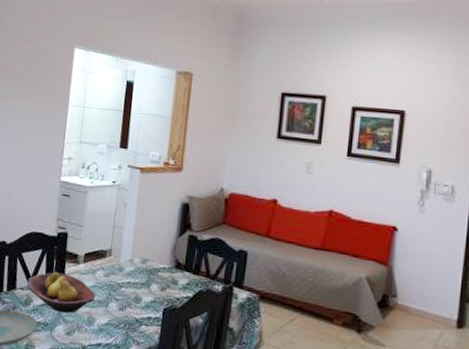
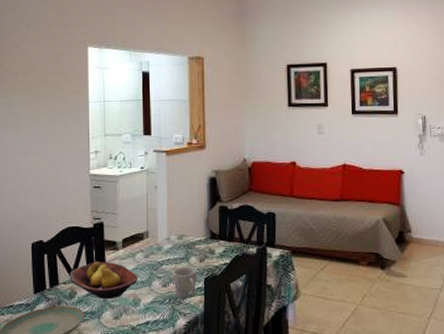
mug: none [130,292,158,327] -> present [173,266,198,299]

